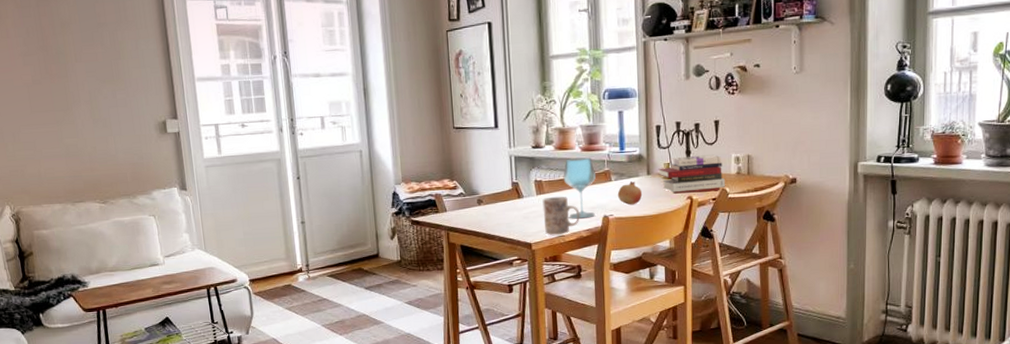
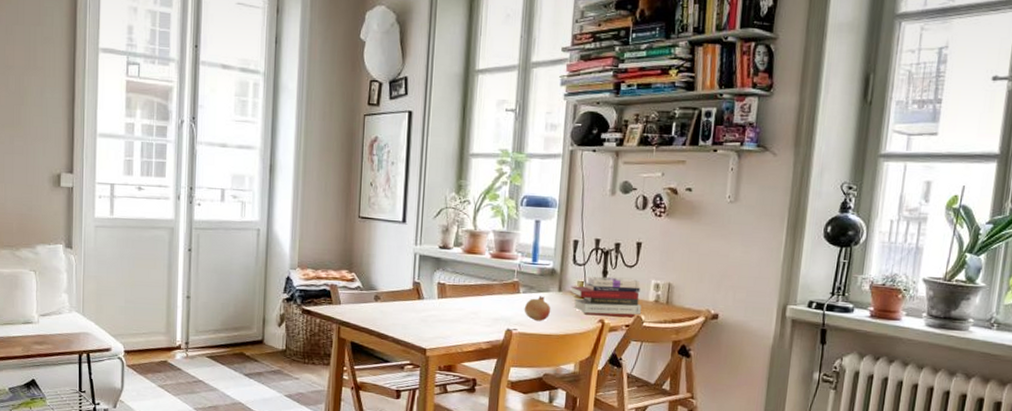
mug: present [542,196,580,236] -> none [442,301,482,344]
wine glass: present [563,157,597,219] -> none [468,264,504,330]

